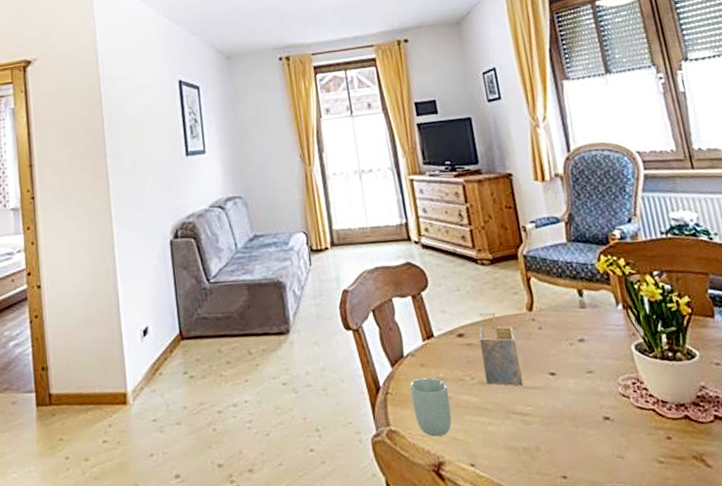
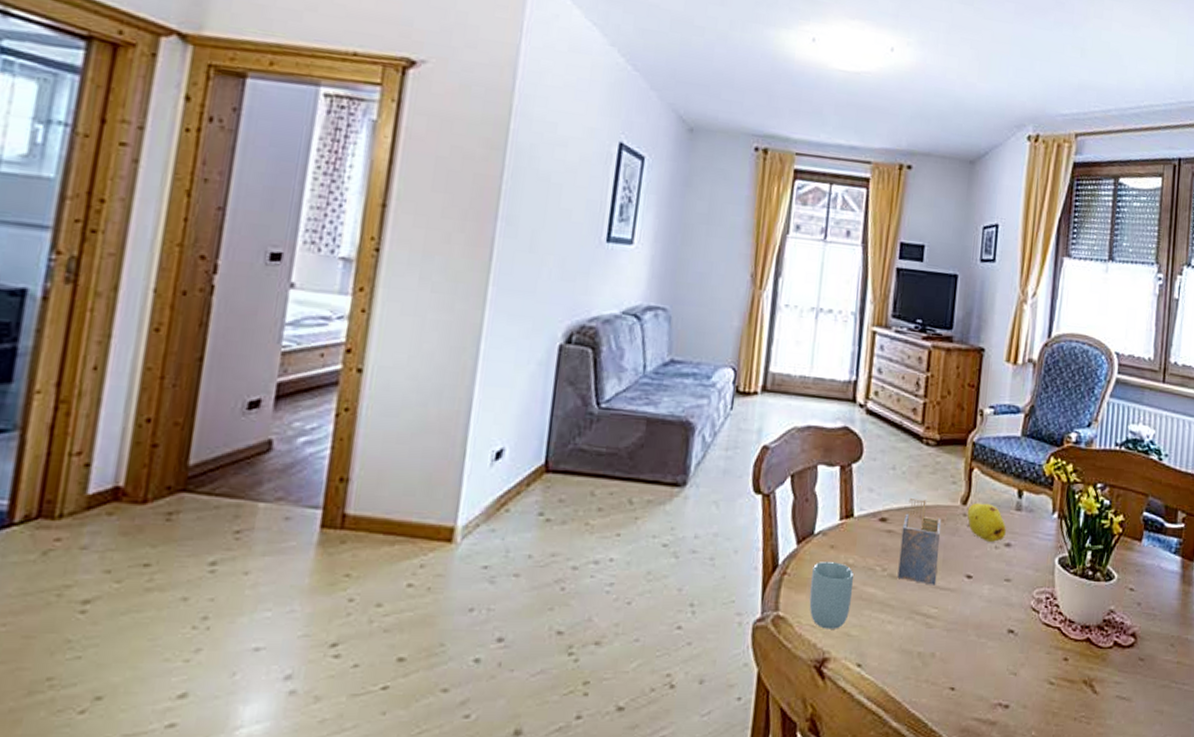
fruit: none [534,306,577,340] -> present [967,503,1006,542]

